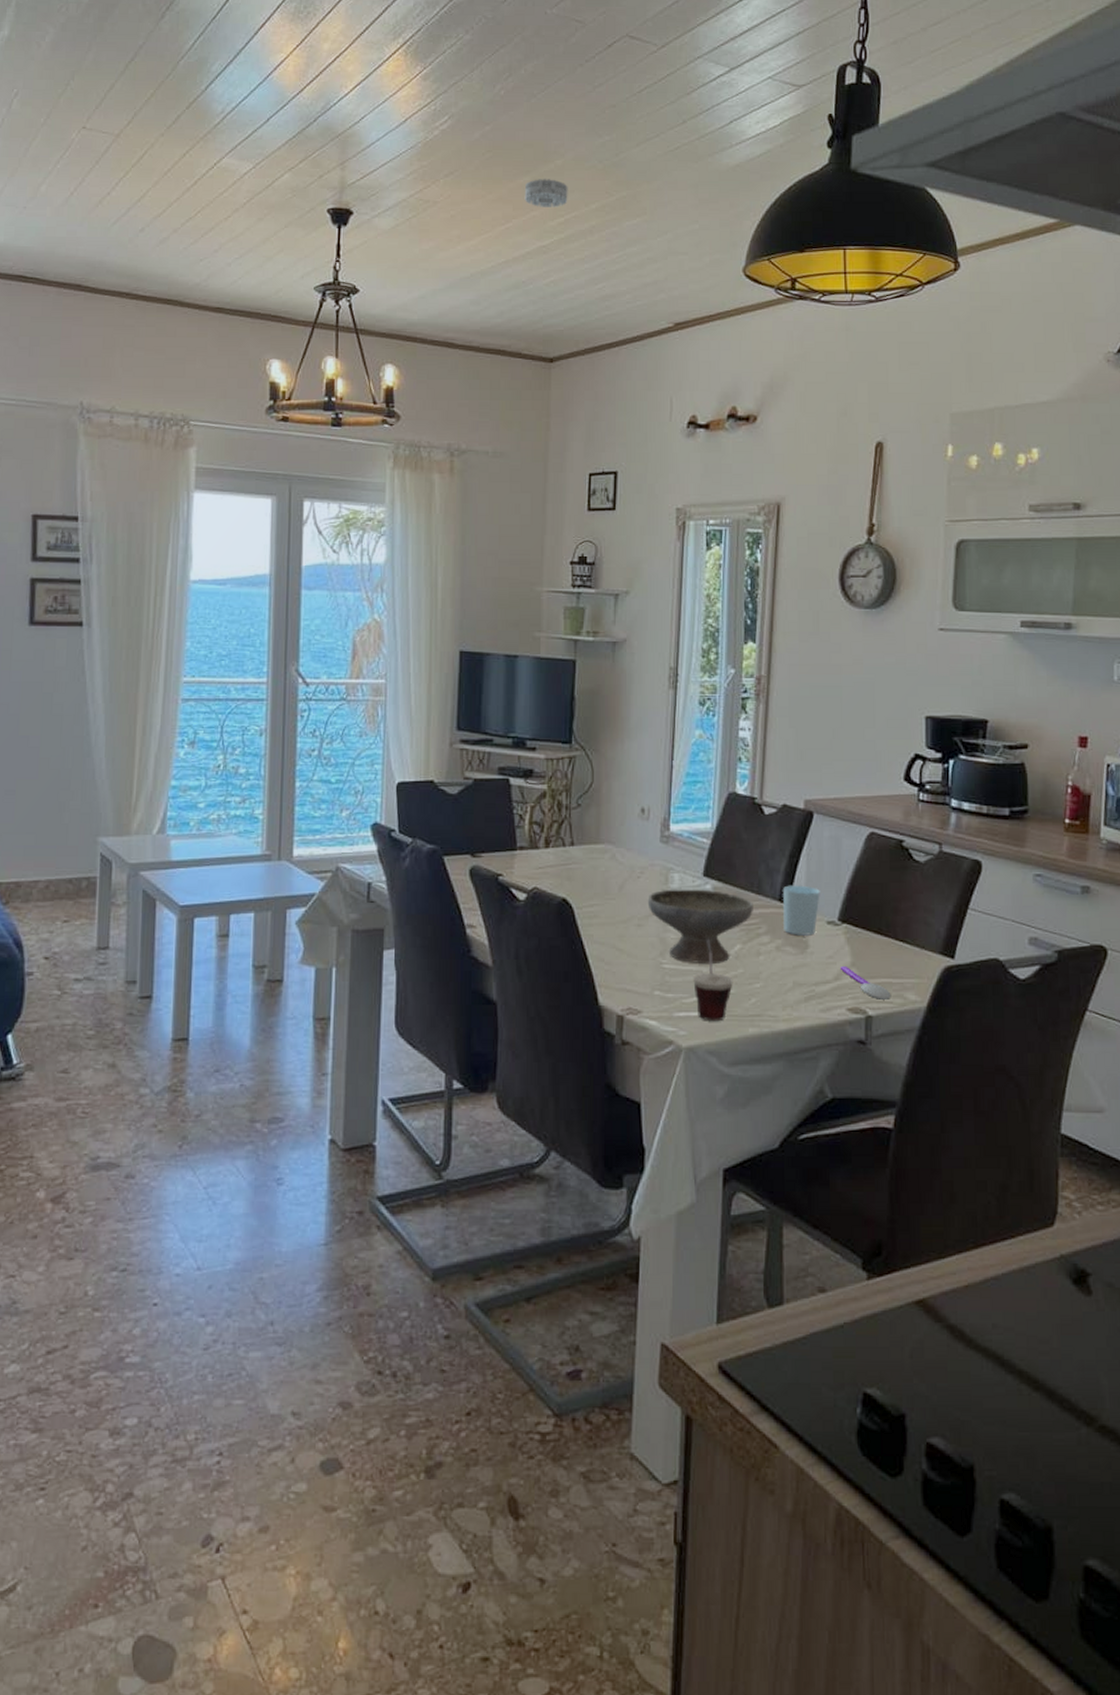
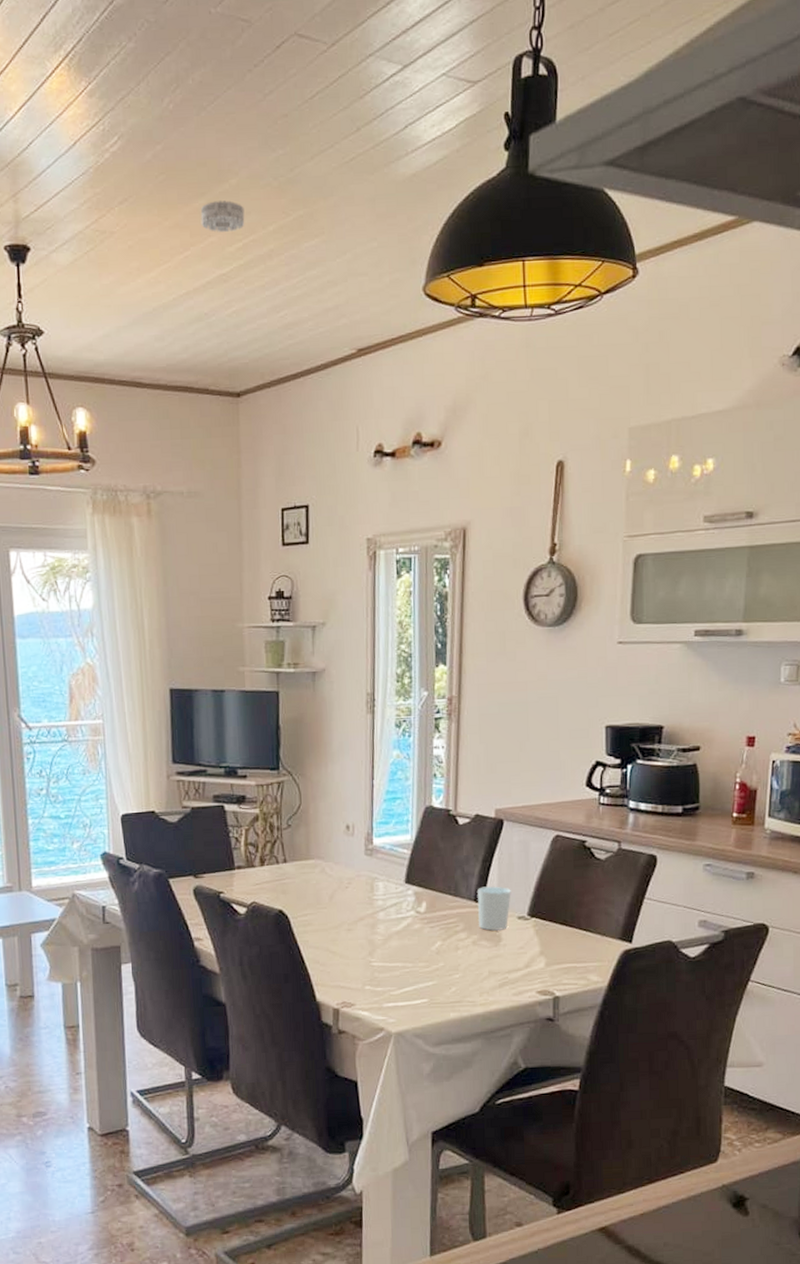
bowl: present [647,889,753,965] -> none [355,894,451,961]
cup: present [693,938,733,1022] -> none [399,937,435,1009]
spoon: present [840,965,891,1000] -> none [530,954,576,982]

